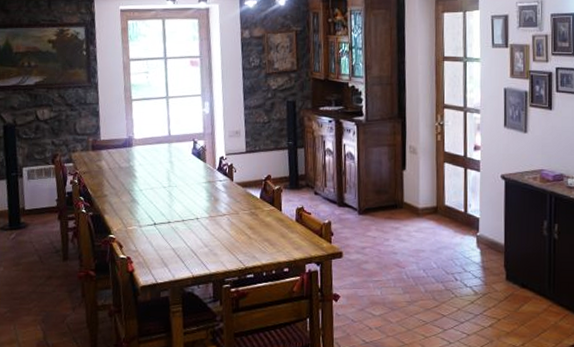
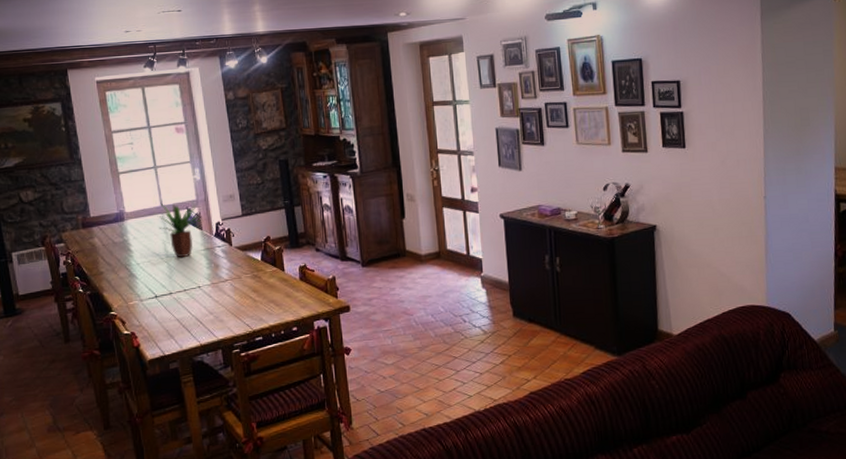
potted plant: none [164,132,207,189] -> present [157,203,202,258]

